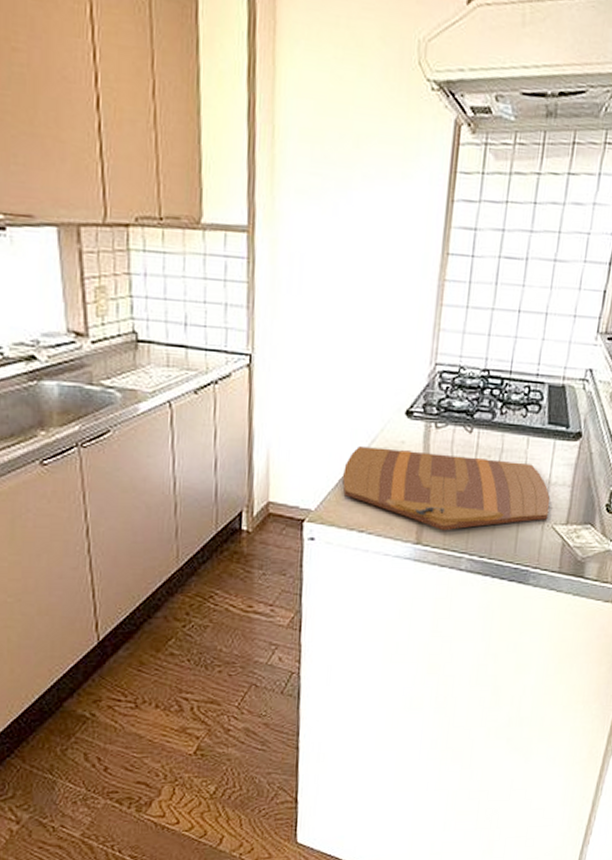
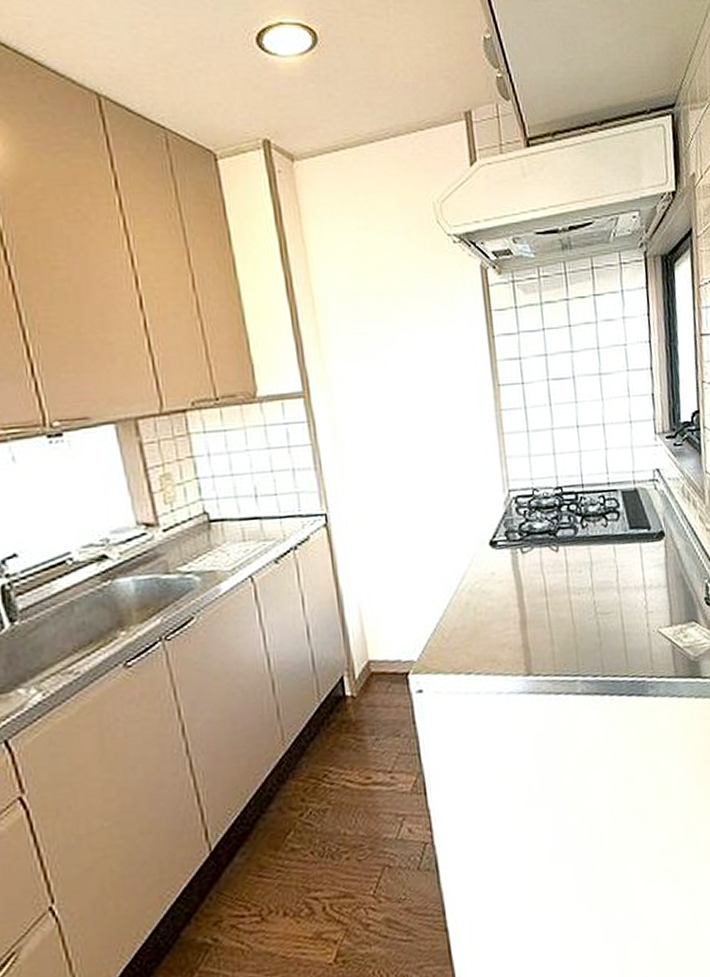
cutting board: present [342,445,551,531] -> none [439,571,652,657]

